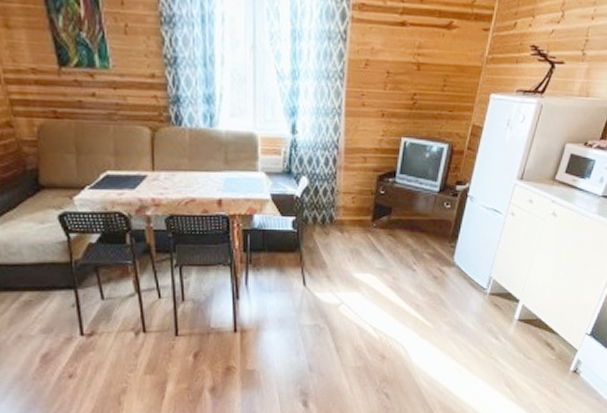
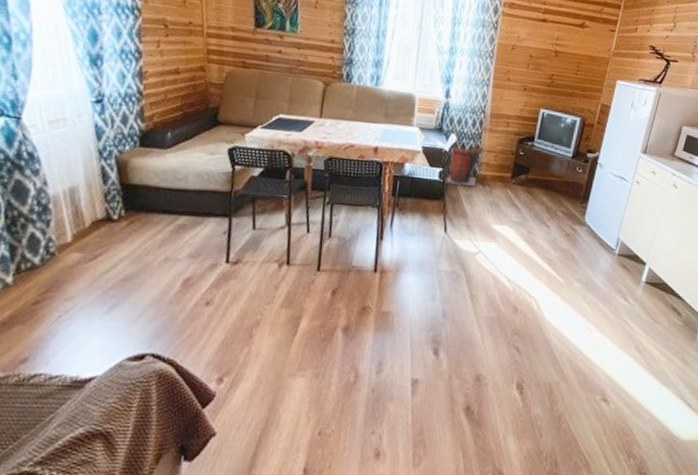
waste bin: none [300,185,338,235] -> present [446,143,482,187]

